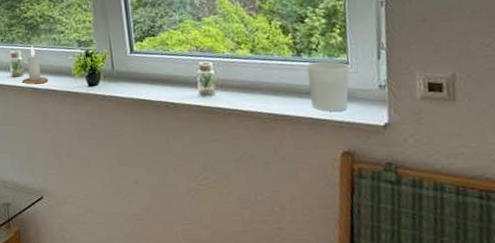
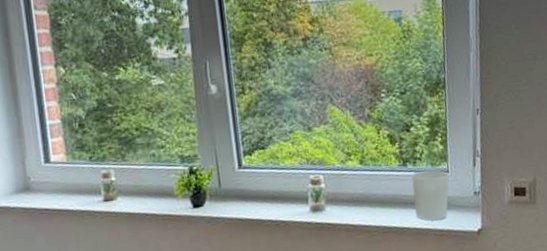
candle: present [22,46,49,85] -> none [116,163,147,210]

